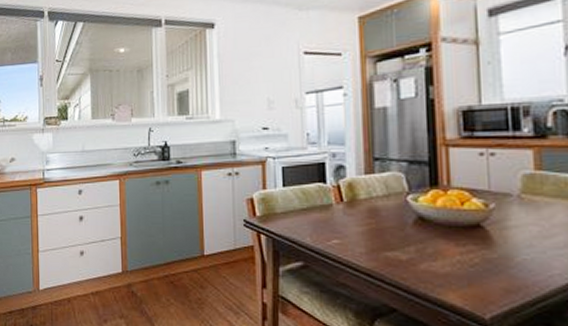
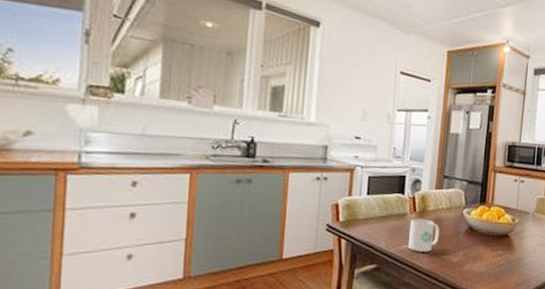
mug: none [338,209,378,248] -> present [408,218,440,252]

